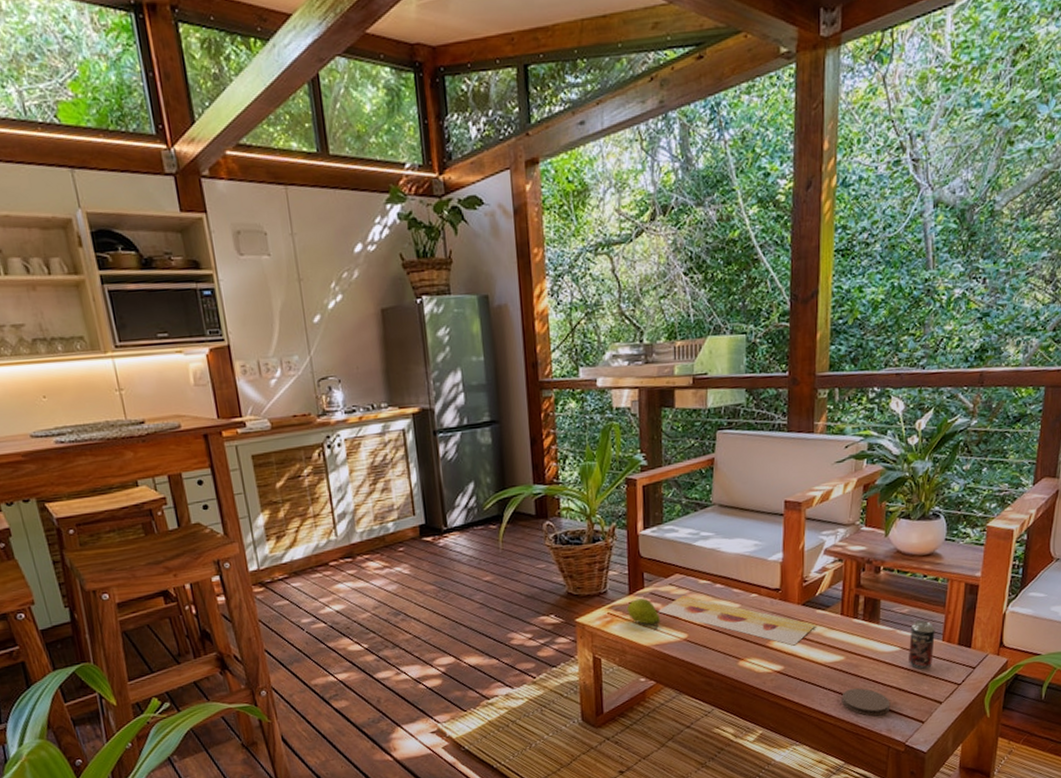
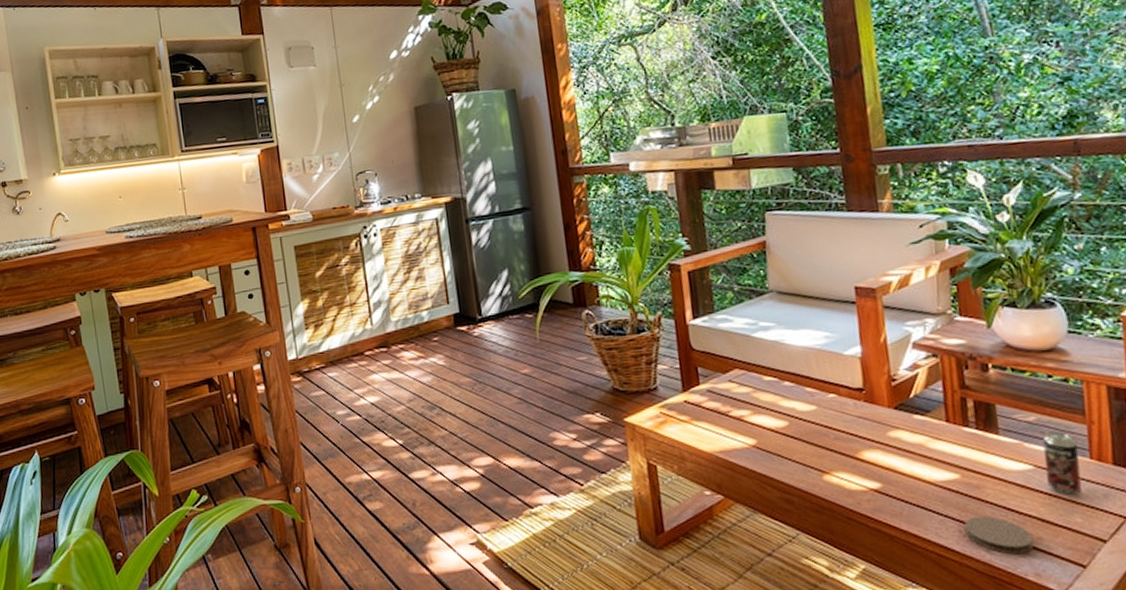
fruit: present [626,598,660,629] -> none [681,396,722,433]
painting: present [658,595,816,646] -> none [718,394,915,458]

